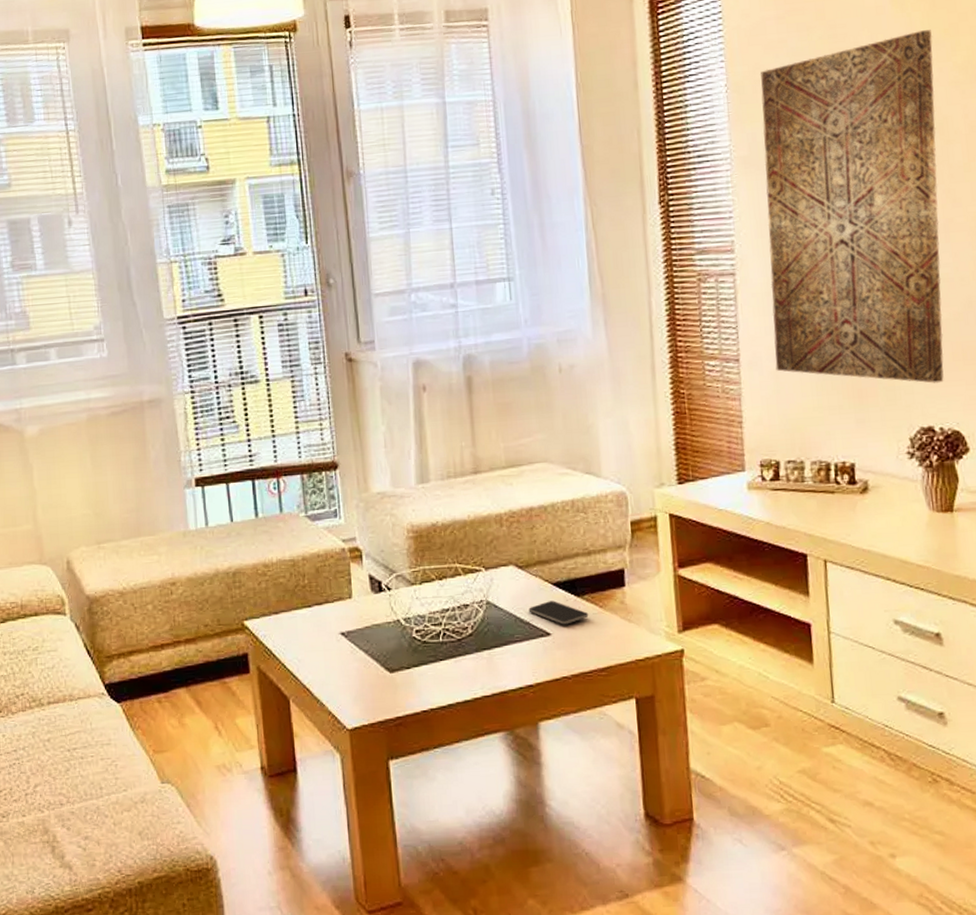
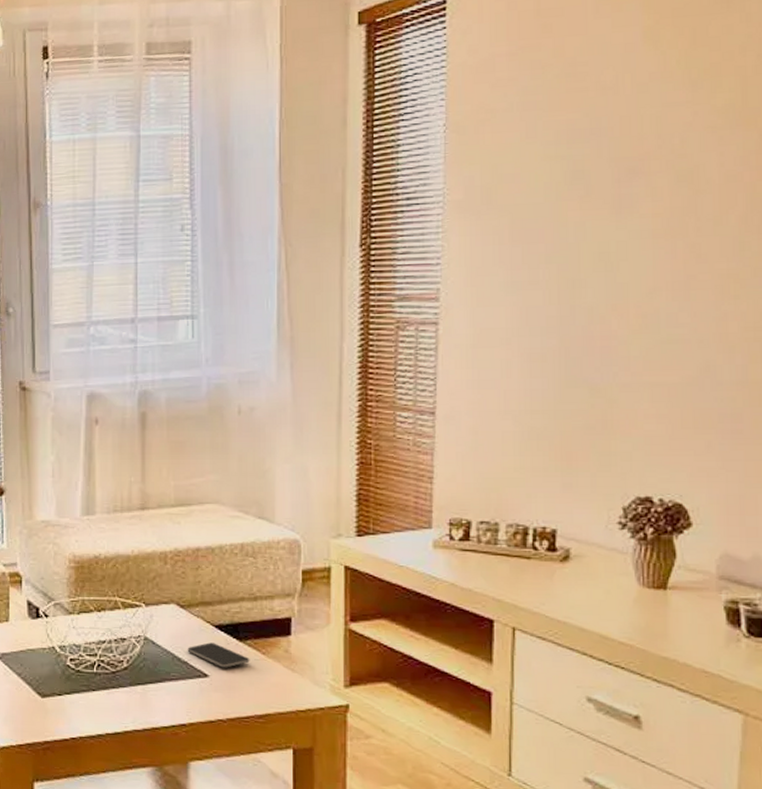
wall art: present [760,30,944,383] -> none [475,69,690,451]

